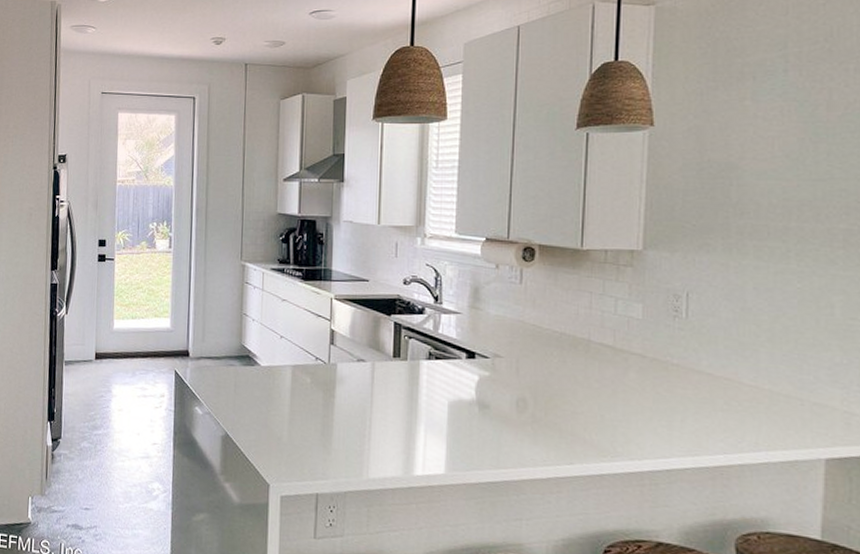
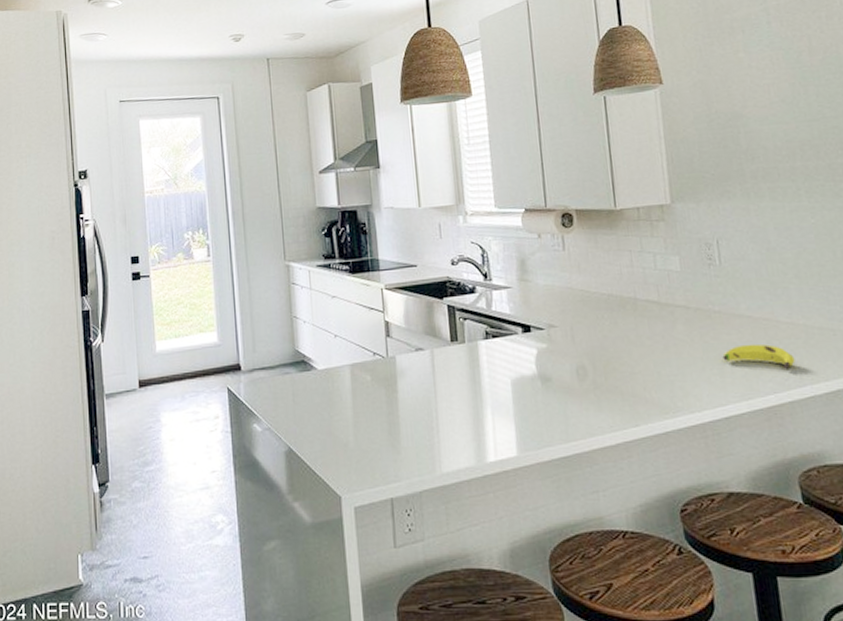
banana: none [673,401,753,433] -> present [722,344,795,371]

